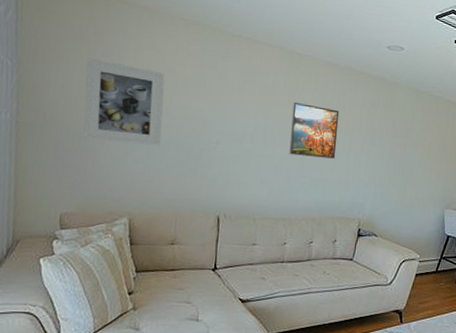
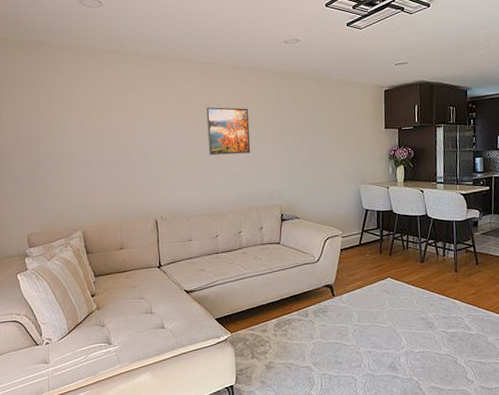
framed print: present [83,58,165,146] -> none [29,98,99,168]

